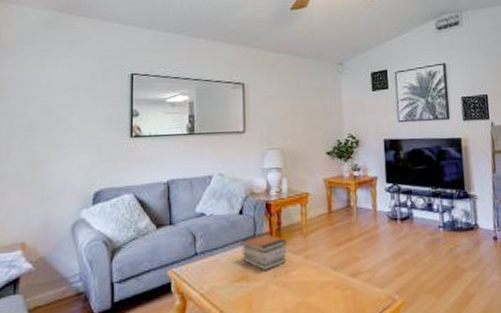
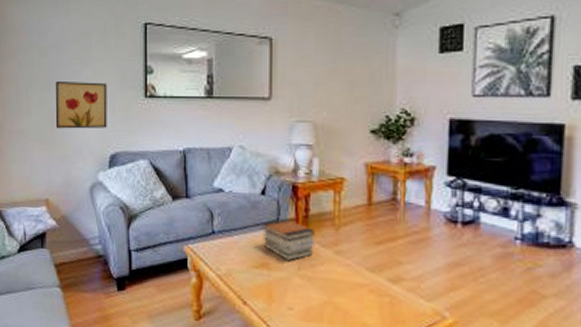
wall art: none [37,126,93,172] -> present [55,80,107,129]

